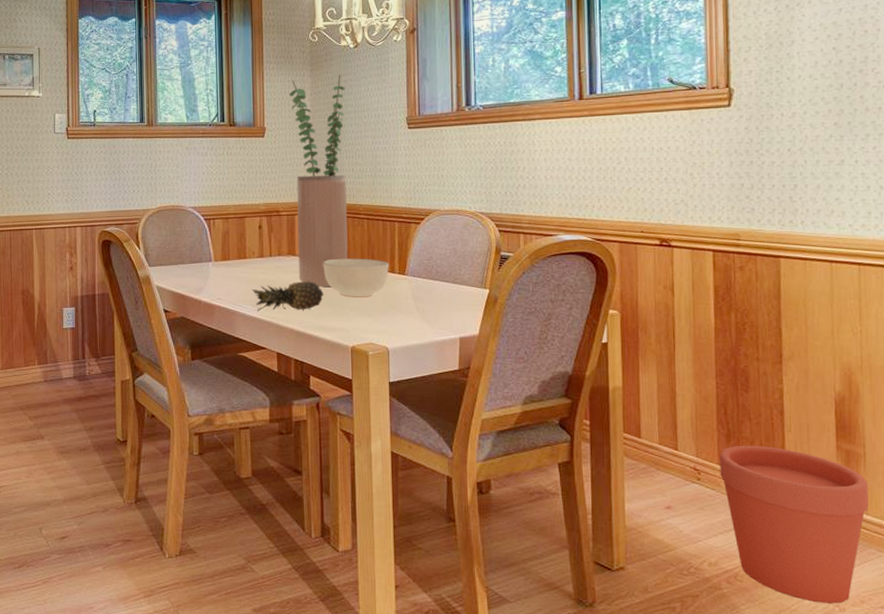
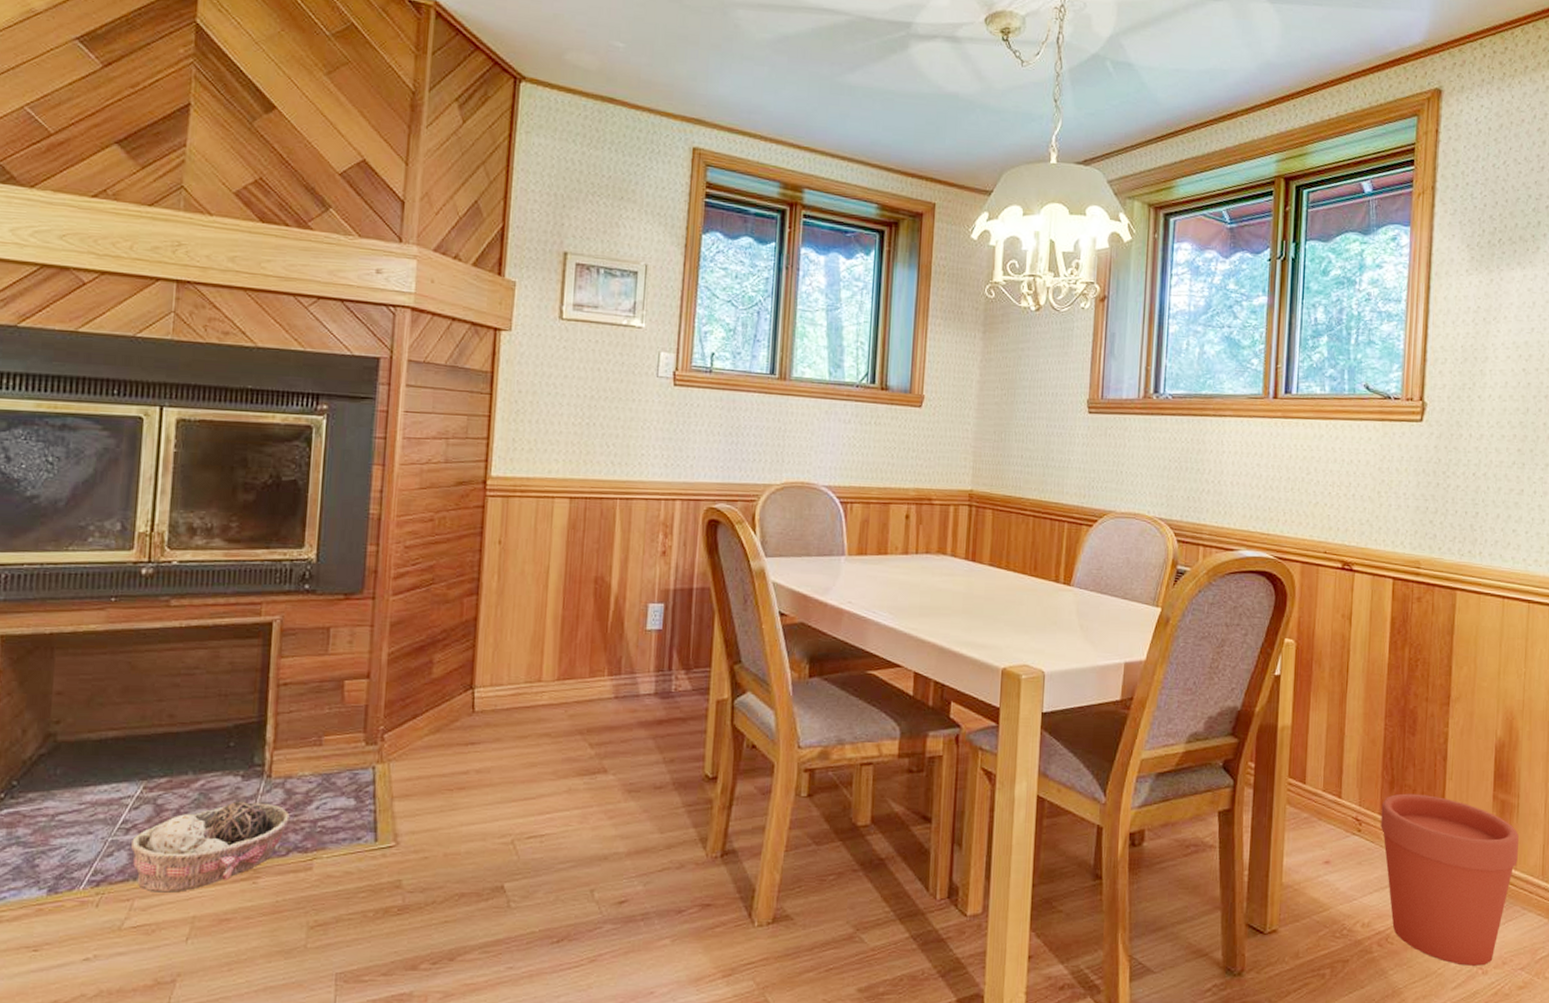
fruit: present [251,281,324,312] -> none [890,586,976,622]
vase: present [288,74,348,288] -> none [947,340,1021,596]
bowl: present [323,258,390,298] -> none [977,561,1054,611]

